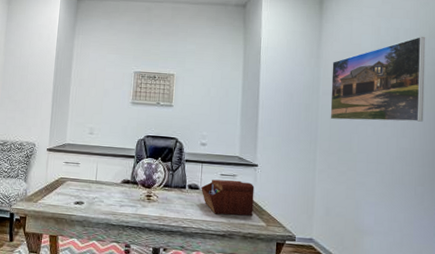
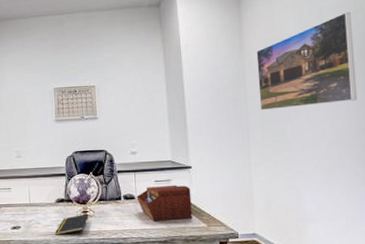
notepad: none [116,198,152,216] -> present [55,213,89,235]

